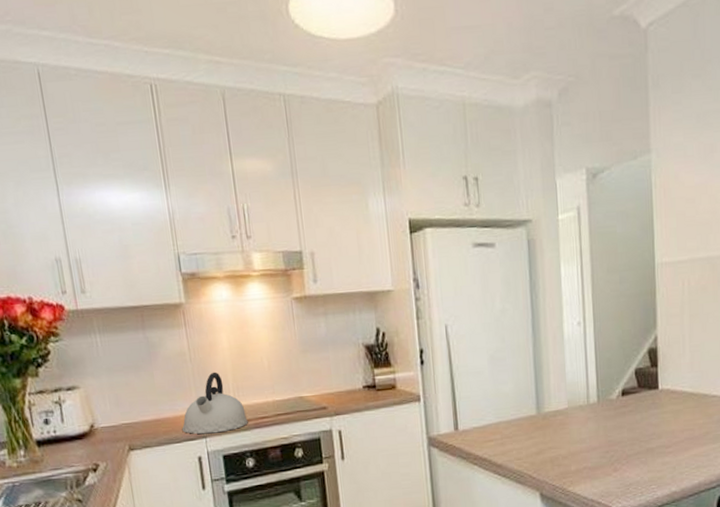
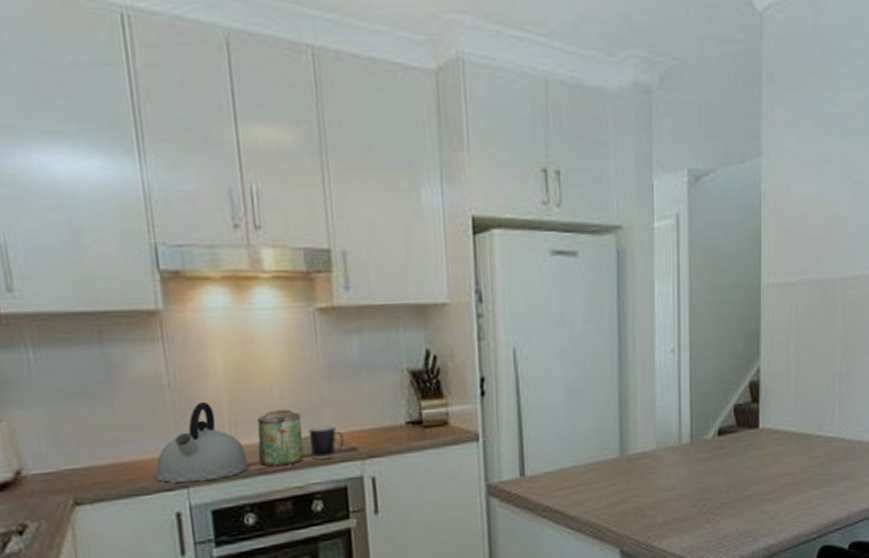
canister: none [253,377,288,422] -> present [257,409,305,467]
mug: none [290,390,317,417] -> present [308,426,344,460]

